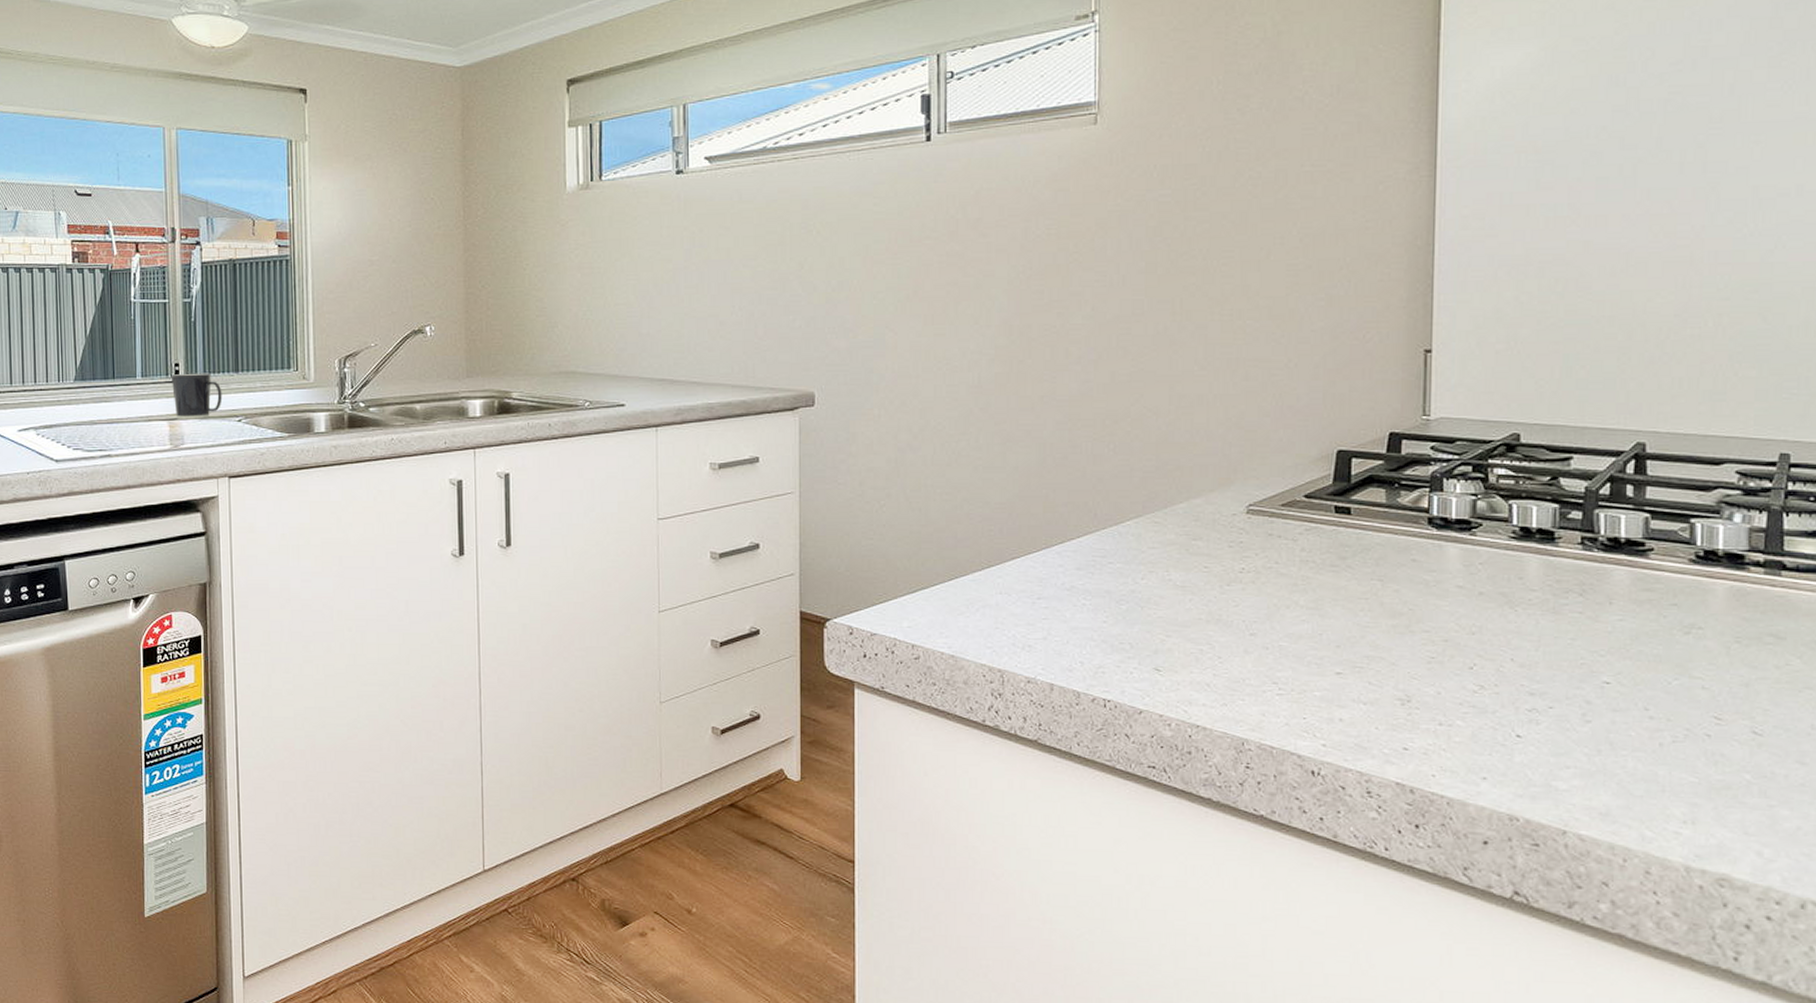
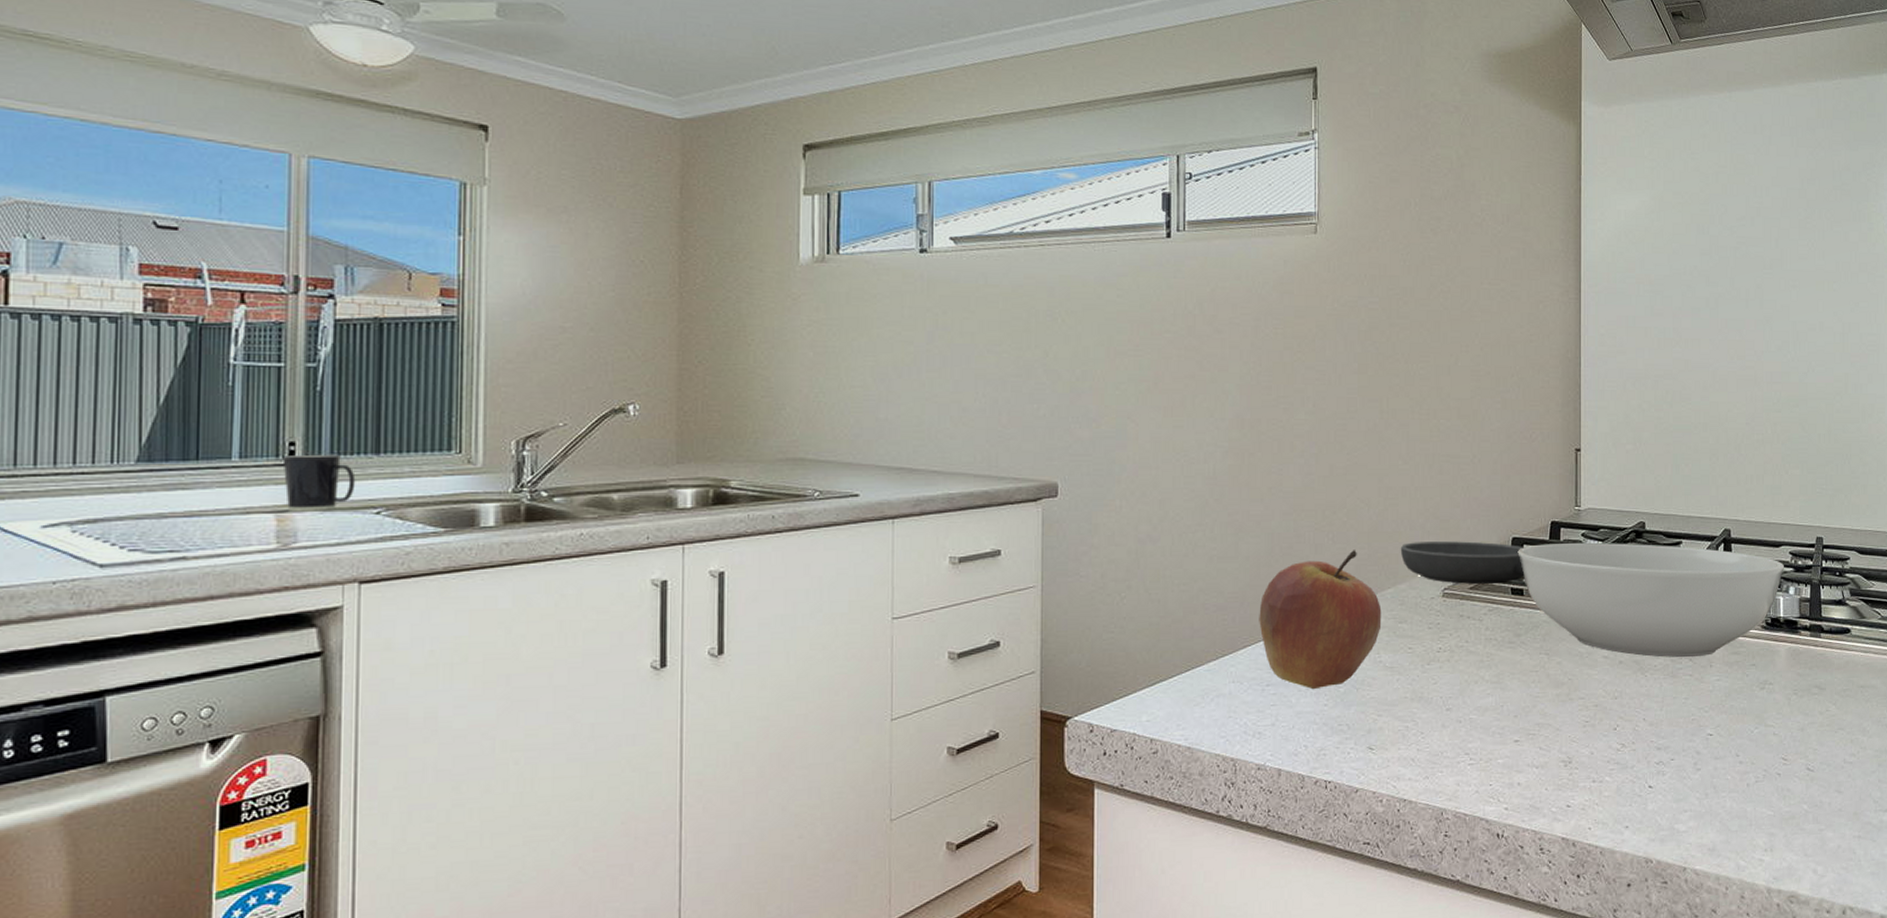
fruit: none [1029,461,1172,606] -> present [1259,550,1382,690]
frying pan: none [1195,454,1352,502] -> present [1400,541,1524,585]
bowl: none [1344,456,1728,592] -> present [1517,542,1785,658]

